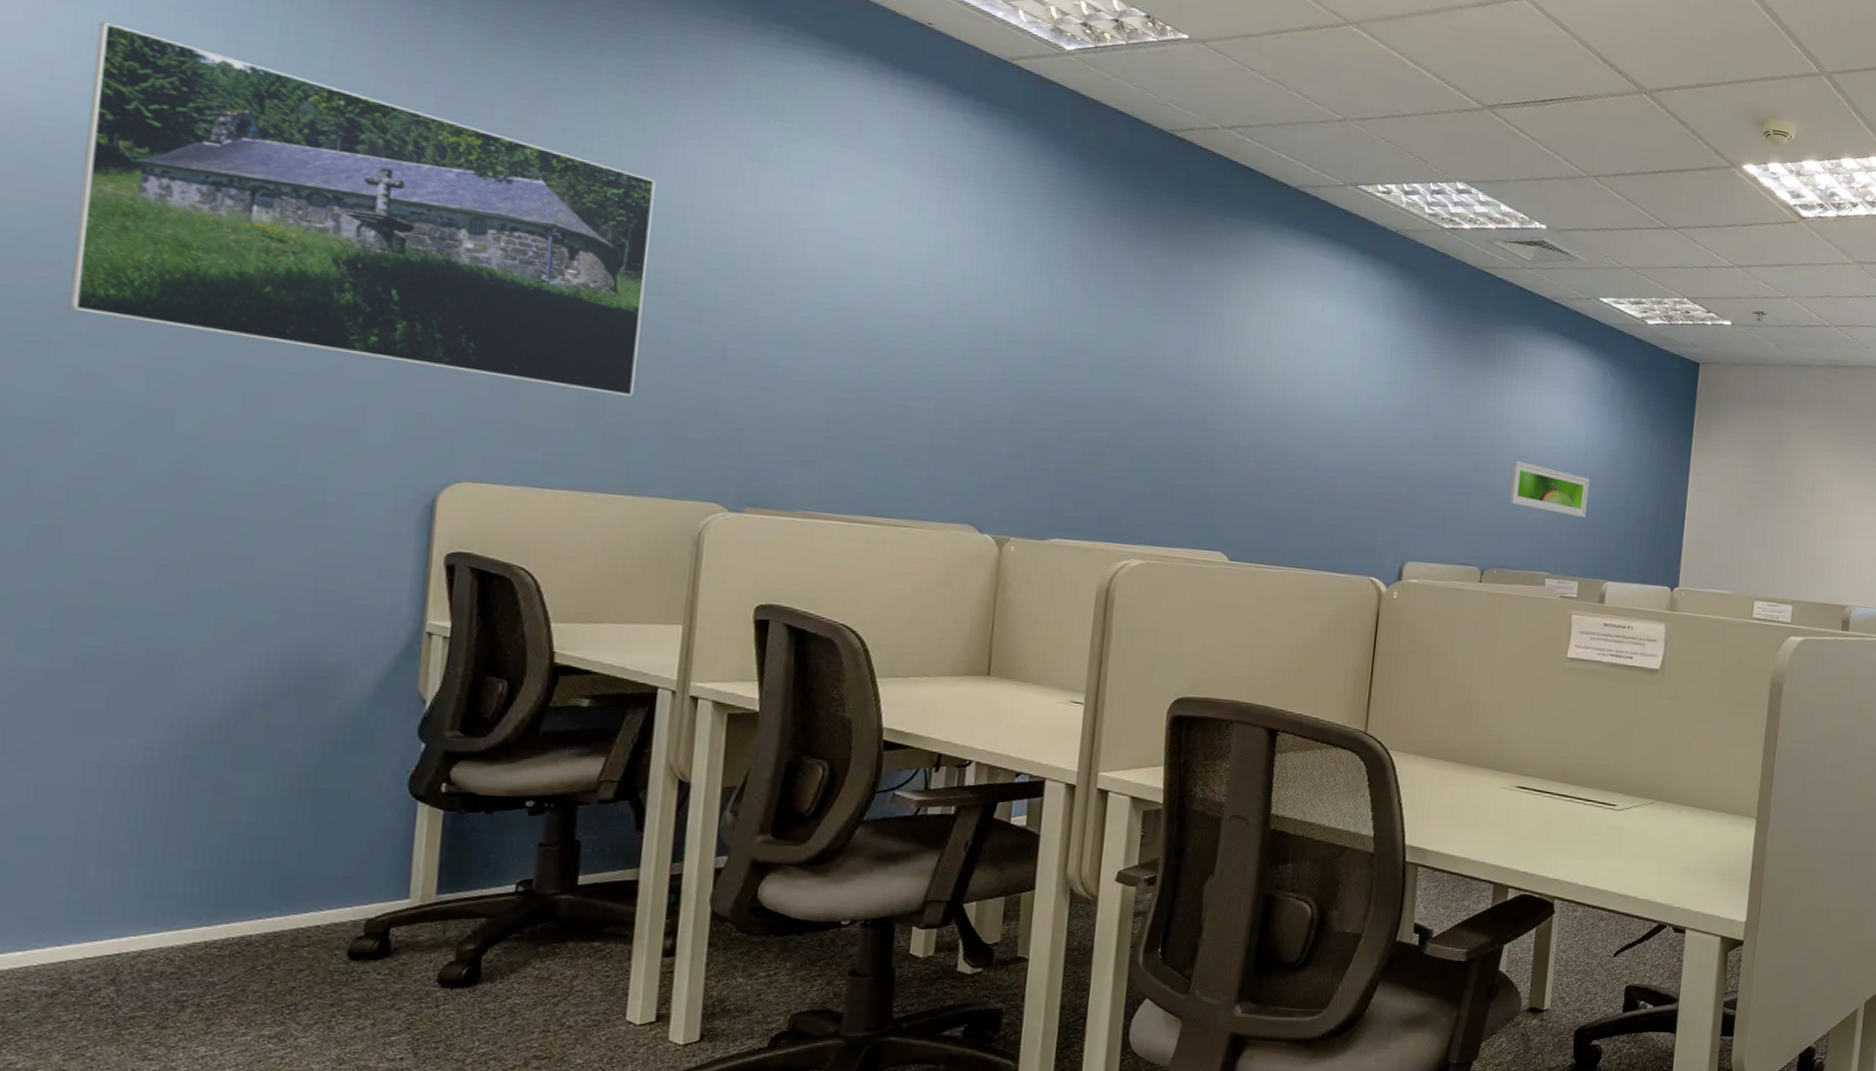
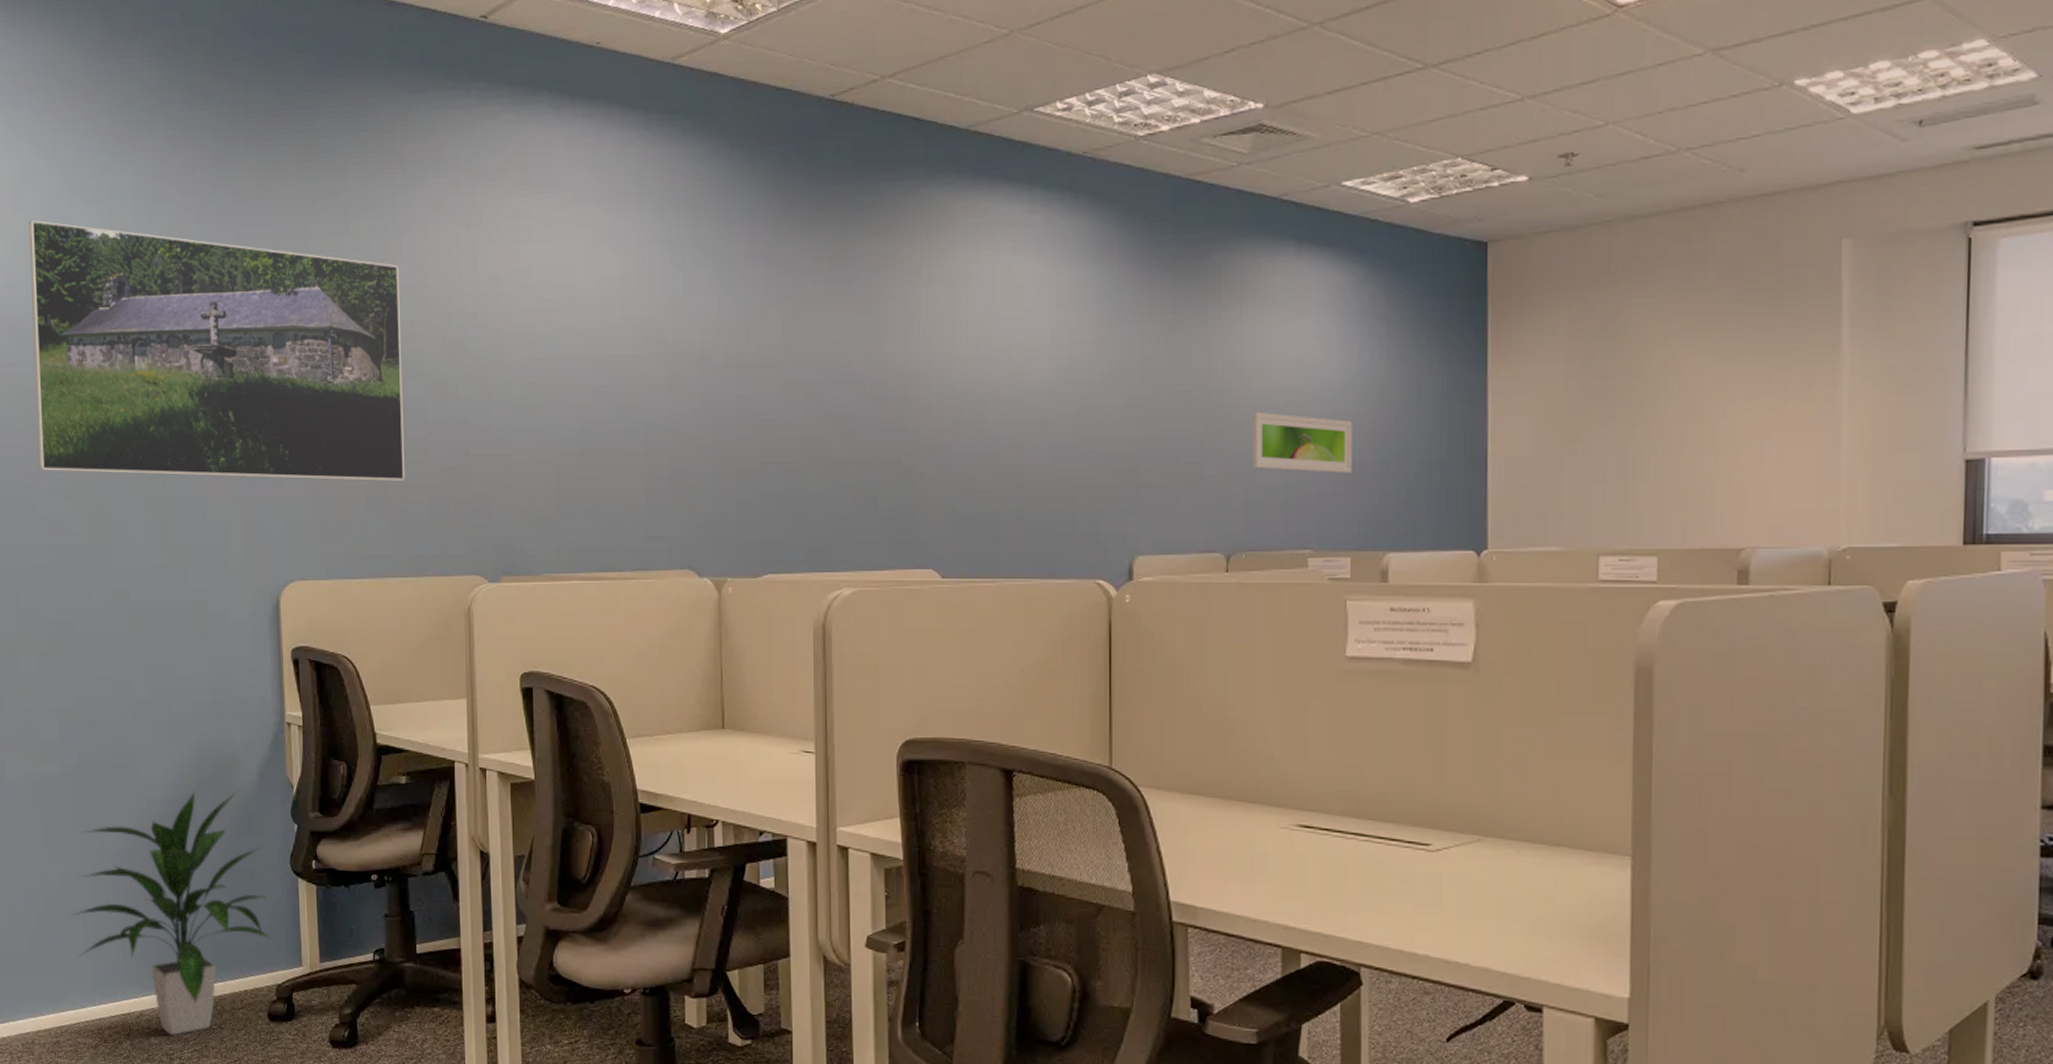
indoor plant: none [33,699,371,980] -> present [70,790,274,1037]

